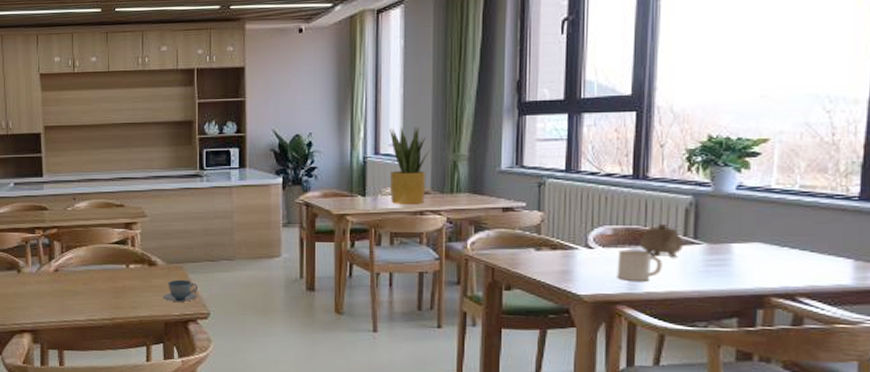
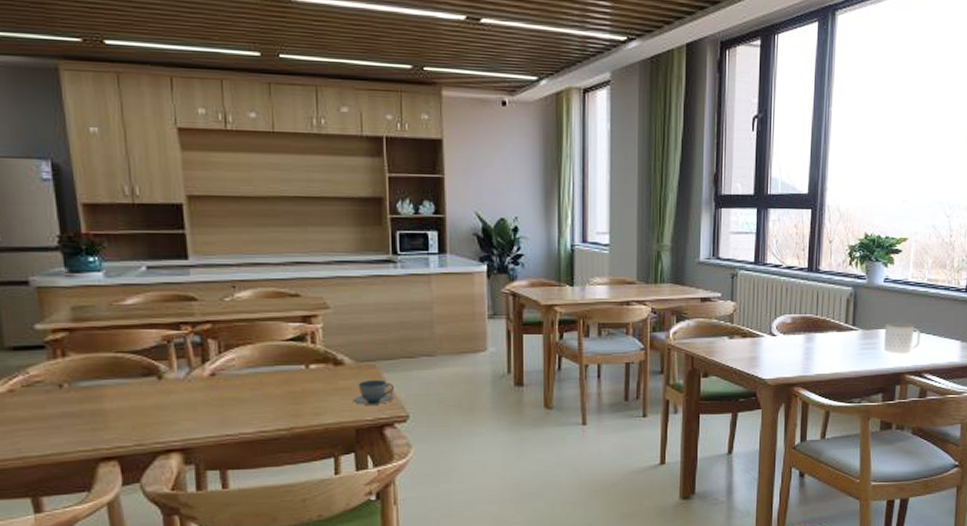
planter: present [390,126,431,204] -> none [597,214,637,294]
mug: present [617,250,663,281] -> none [794,336,829,365]
teapot: present [639,223,684,256] -> none [812,312,845,342]
mug: none [737,236,792,274] -> present [883,323,921,354]

